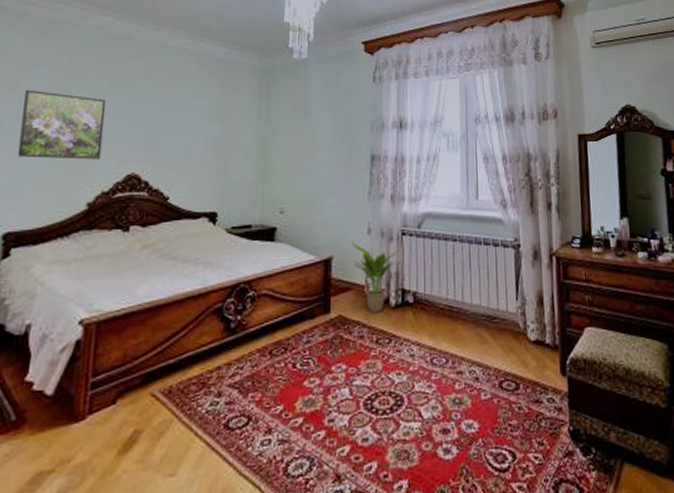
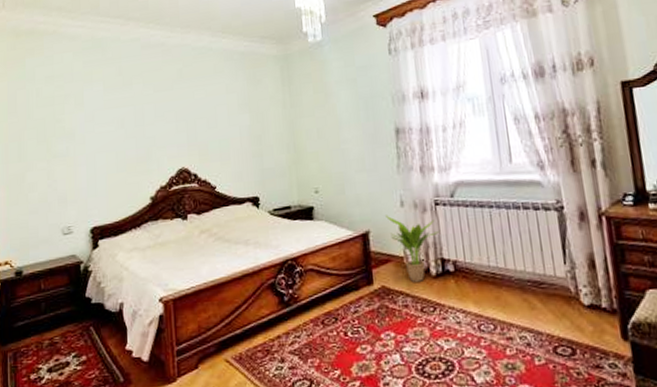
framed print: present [17,89,107,160] -> none [88,102,155,162]

